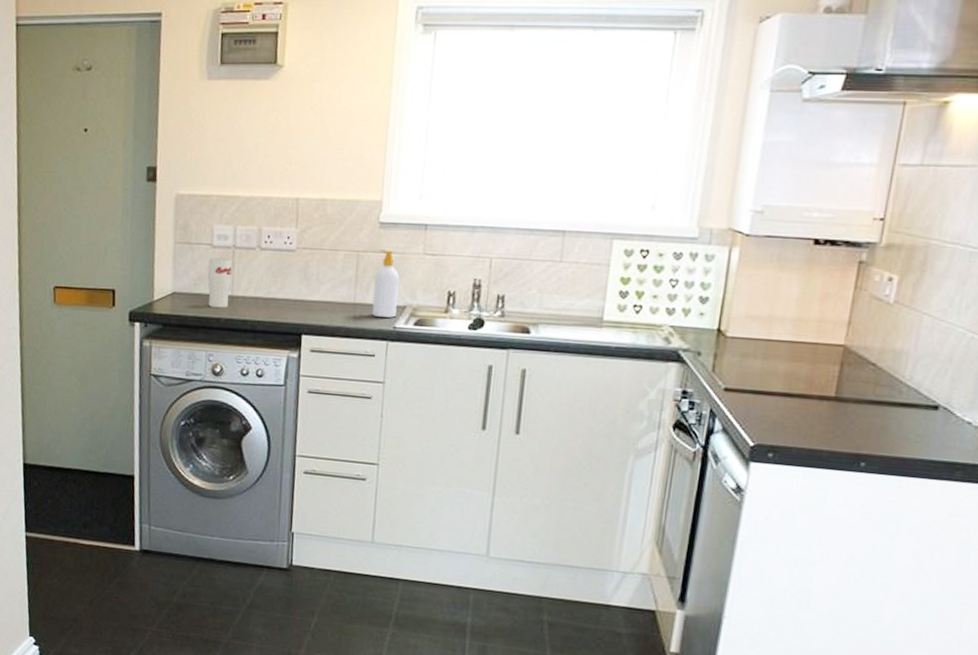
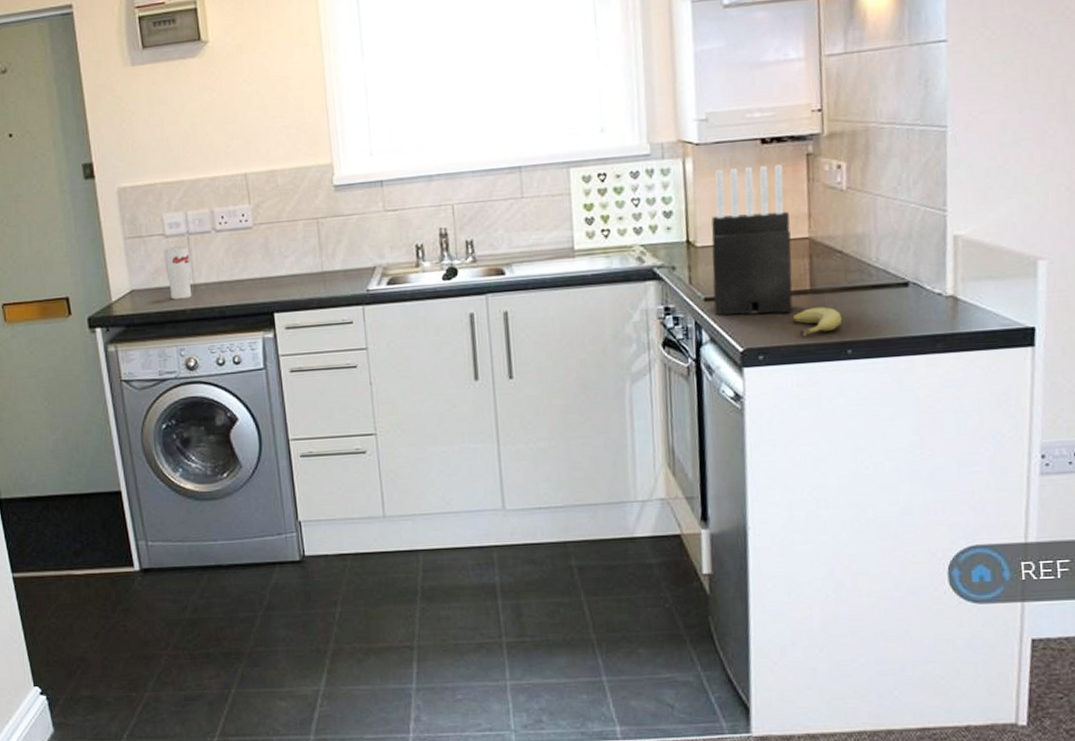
soap bottle: present [371,249,400,318] -> none [338,212,367,282]
knife block: none [731,263,831,416] -> present [711,164,793,315]
fruit: none [810,415,863,442] -> present [792,306,843,337]

